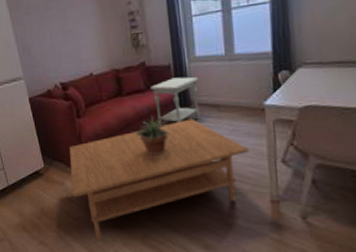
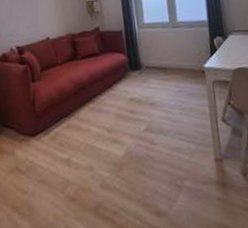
coffee table: present [69,119,249,241] -> none [21,81,194,217]
potted plant: present [136,114,172,155] -> none [90,77,124,119]
side table: present [151,77,200,126] -> none [104,41,149,89]

